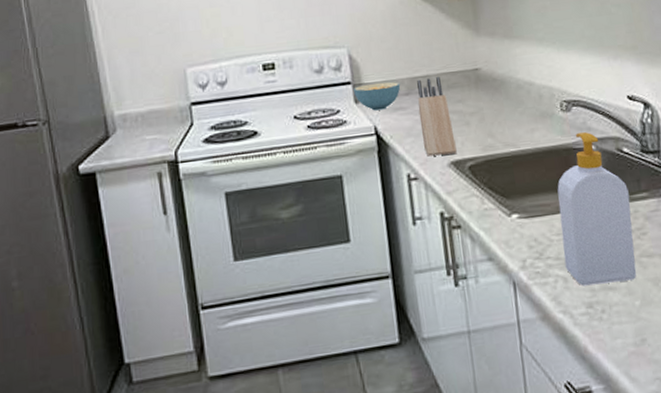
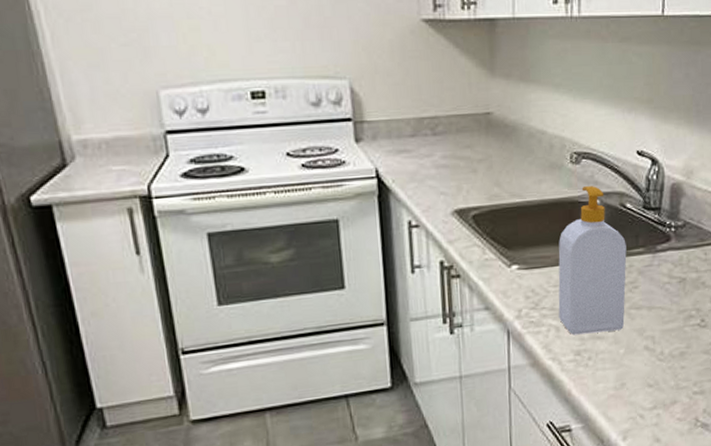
cereal bowl: present [354,82,401,111] -> none [355,121,406,152]
knife block: present [417,76,457,157] -> none [424,118,461,204]

